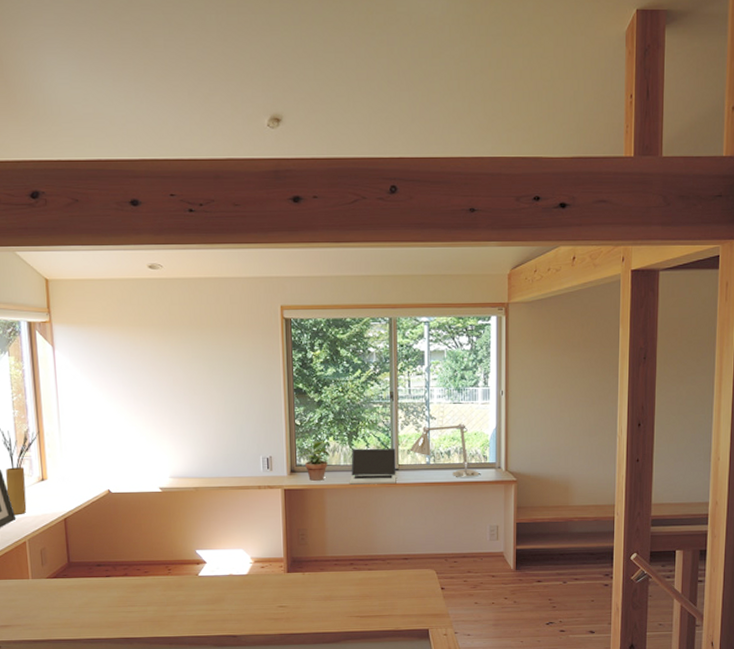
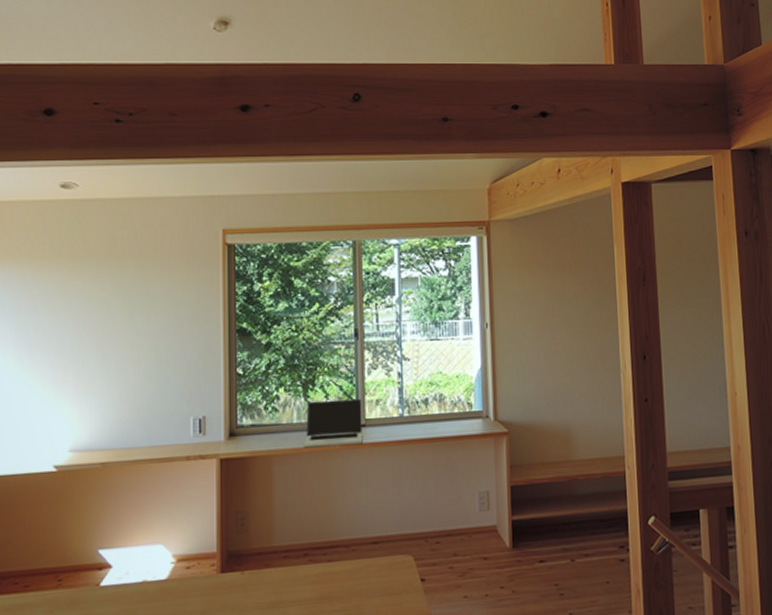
potted plant: present [298,440,328,481] -> none [239,392,278,446]
desk lamp: present [409,423,481,478] -> none [378,364,466,433]

